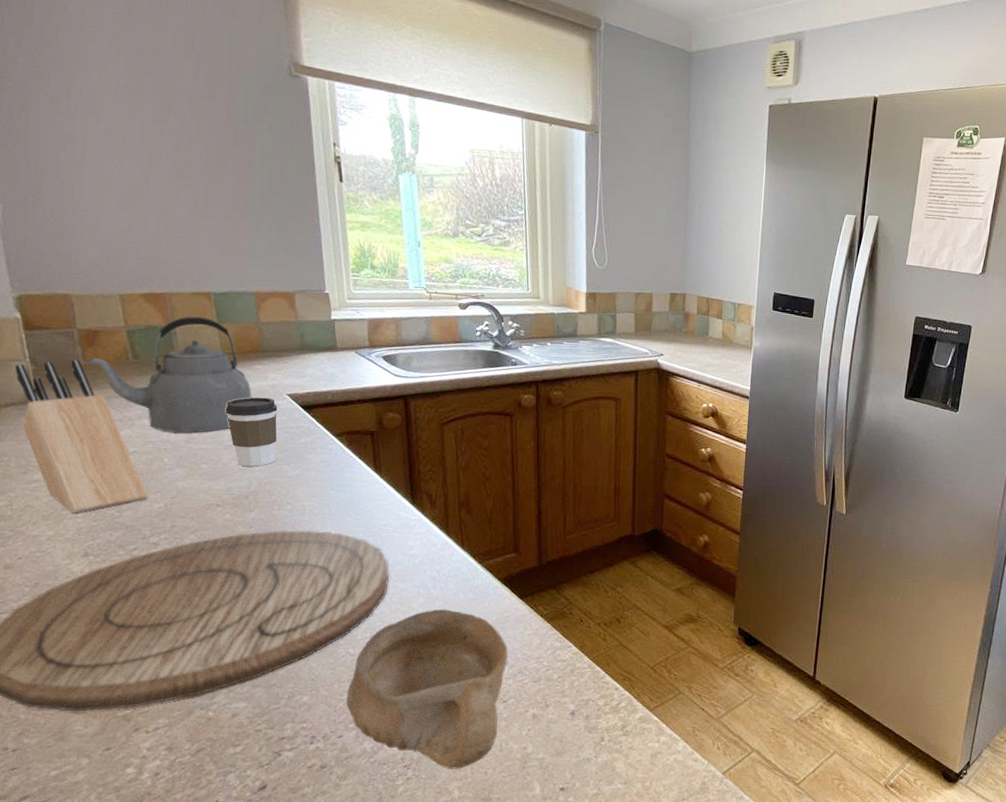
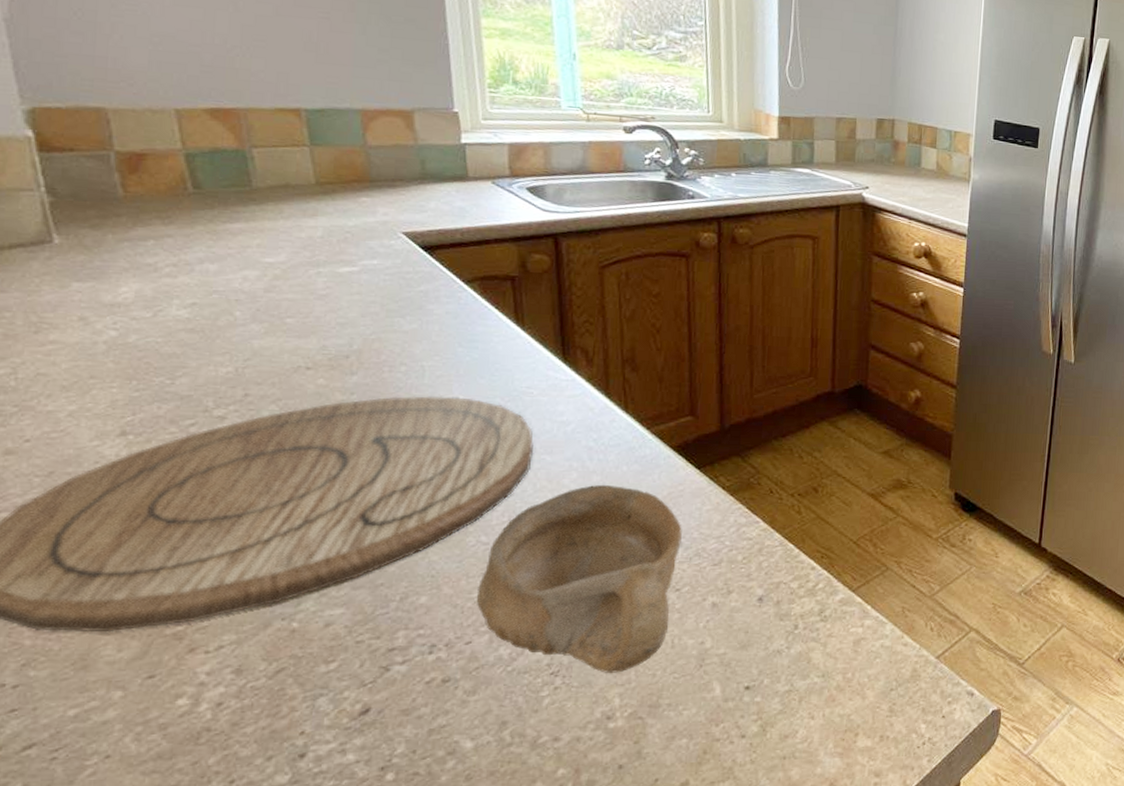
knife block: present [15,359,148,514] -> none [24,189,212,382]
kettle: present [83,316,252,433] -> none [122,137,356,280]
coffee cup: present [225,397,278,467] -> none [319,235,390,320]

